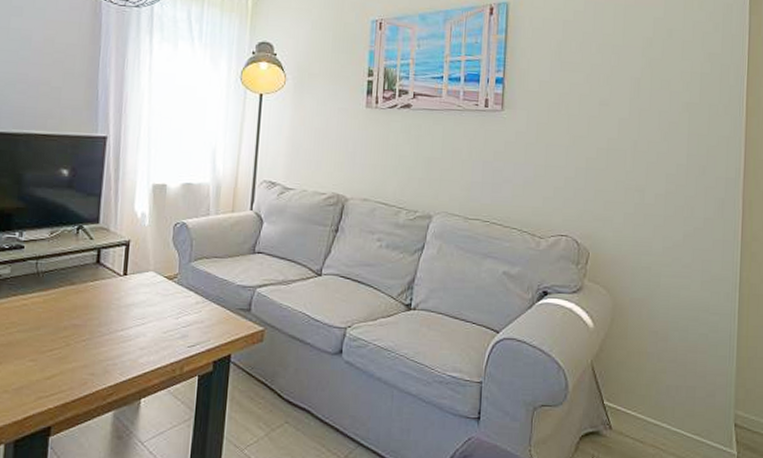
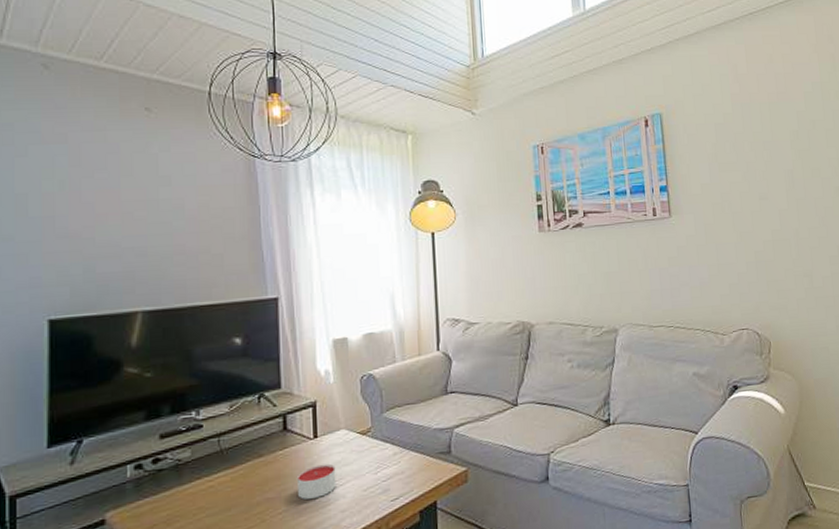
candle: none [102,301,140,332] -> present [298,464,336,500]

